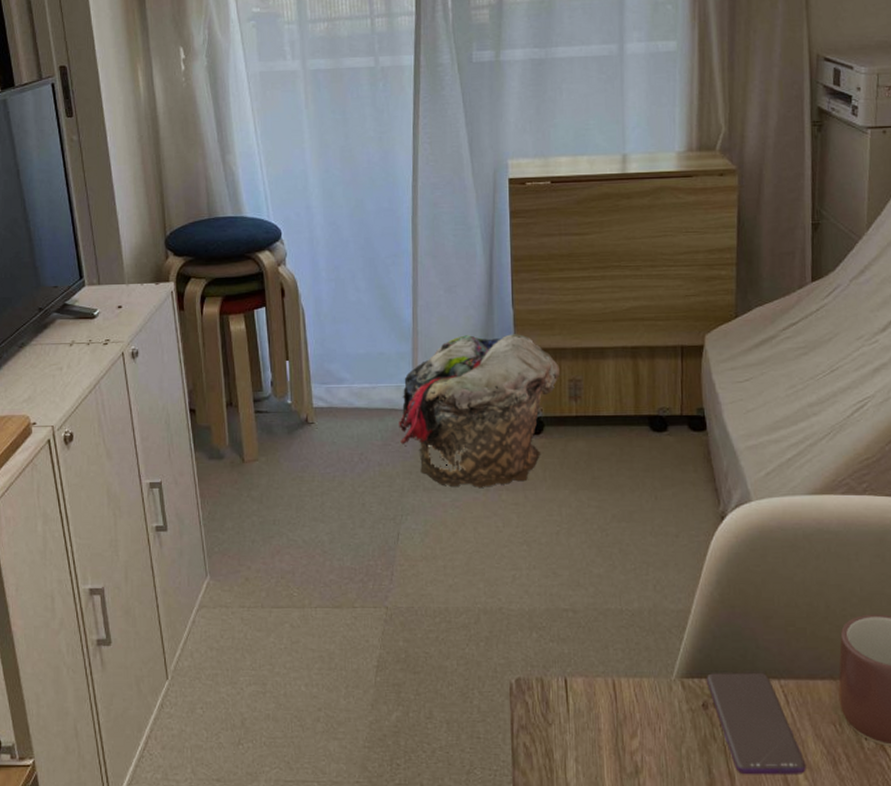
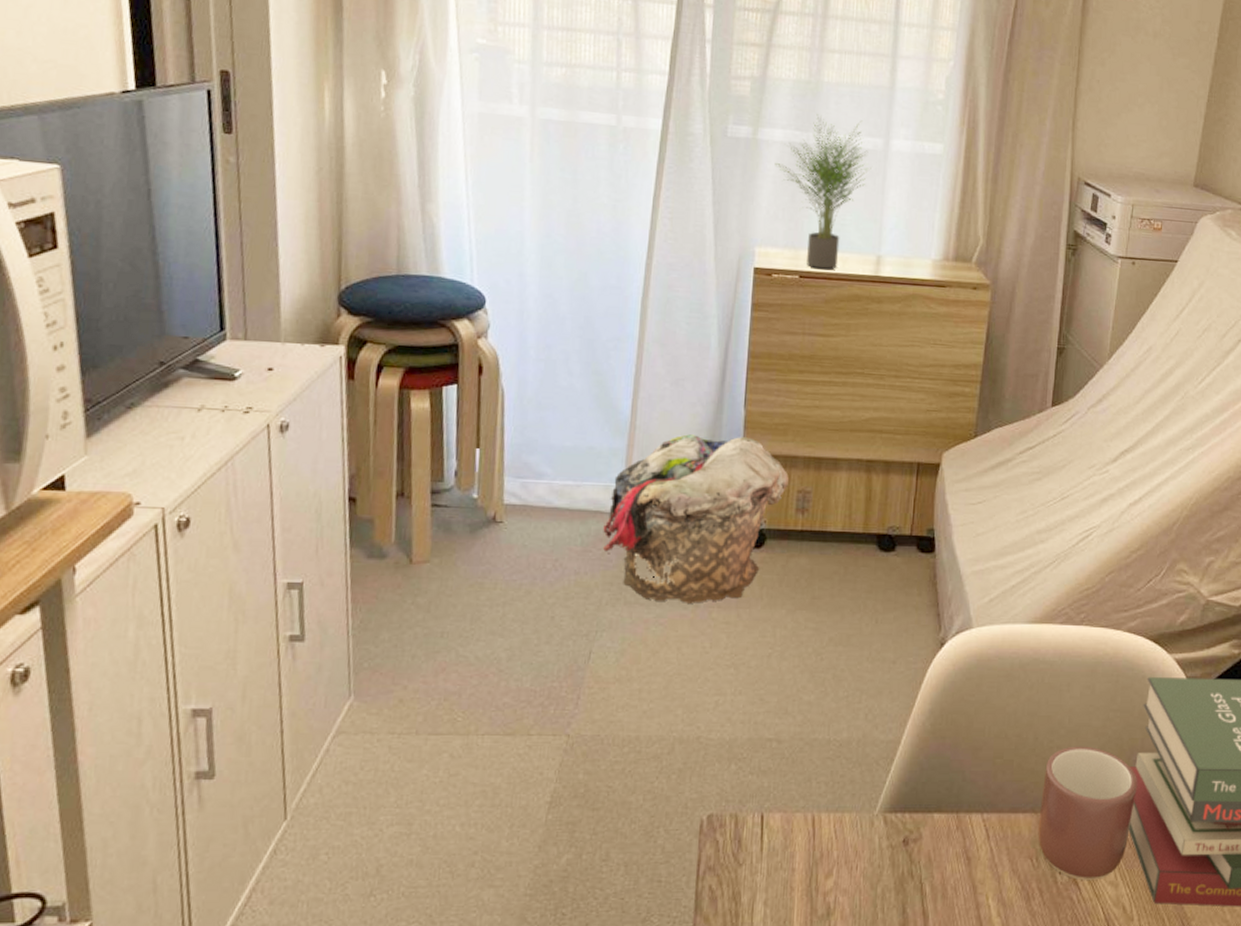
potted plant: none [518,29,609,173] -> present [774,114,872,269]
smartphone: present [706,672,806,775] -> none [909,806,1000,914]

